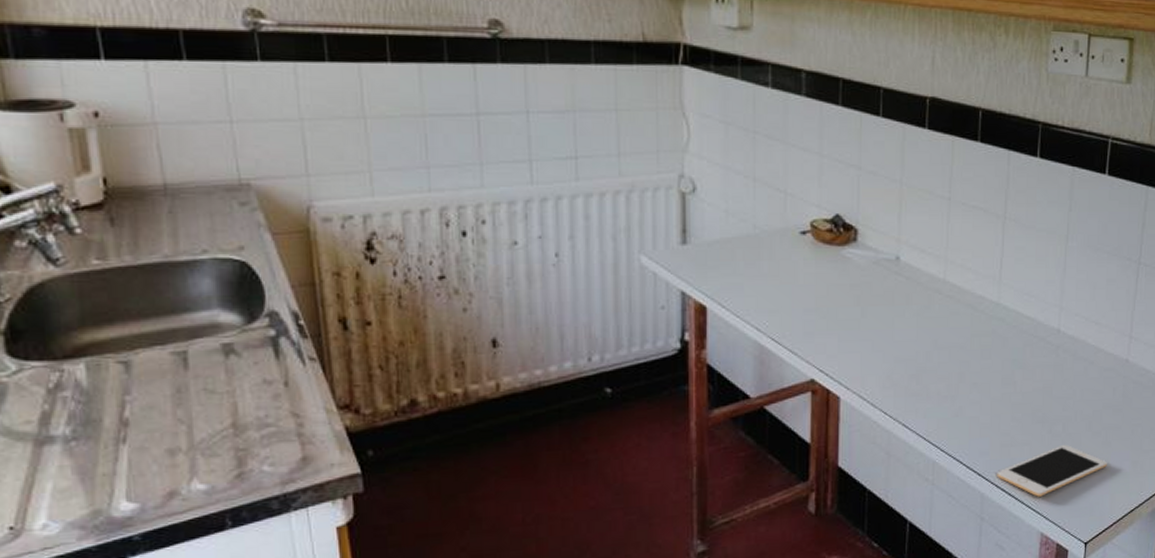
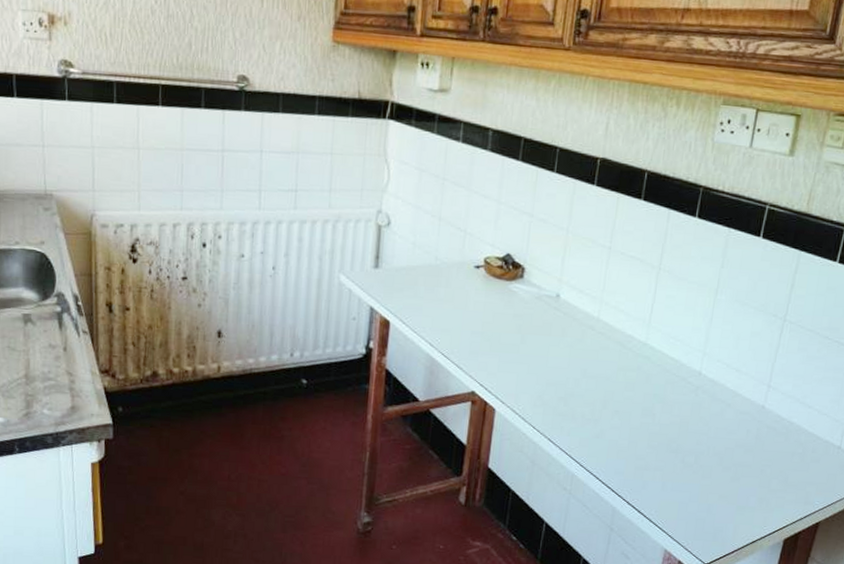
cell phone: present [997,444,1107,497] -> none [629,474,734,518]

